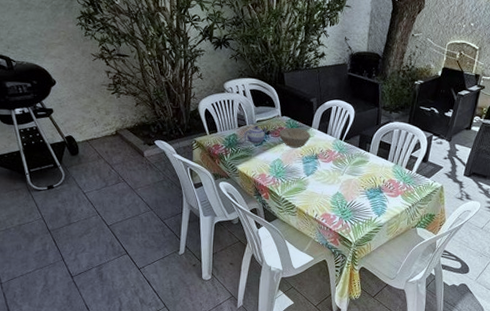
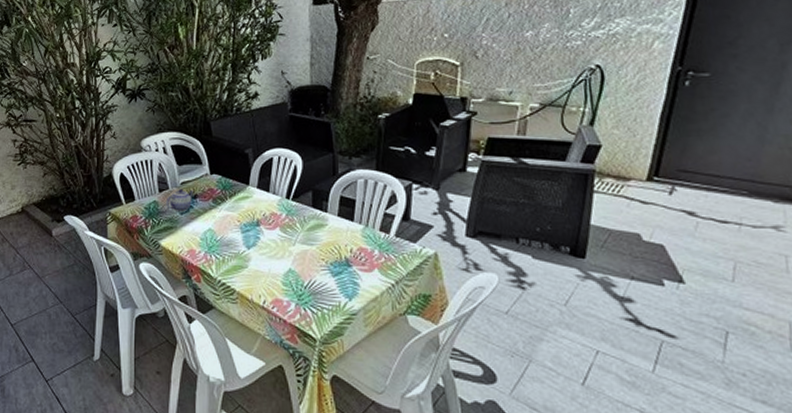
bowl: present [278,128,311,148] -> none [208,188,248,214]

